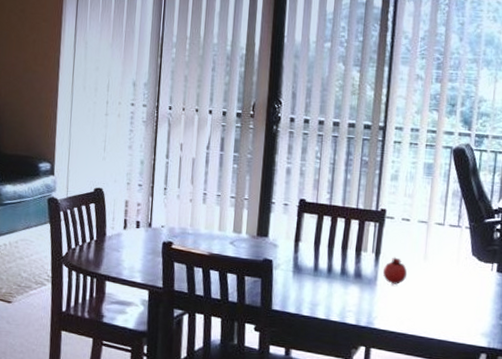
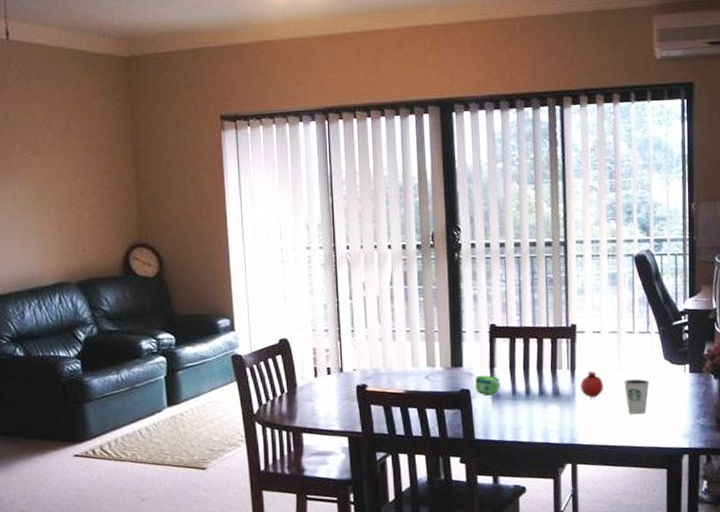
cup: none [278,247,304,269] -> present [475,375,500,396]
dixie cup: none [428,271,455,308] -> present [624,379,650,415]

